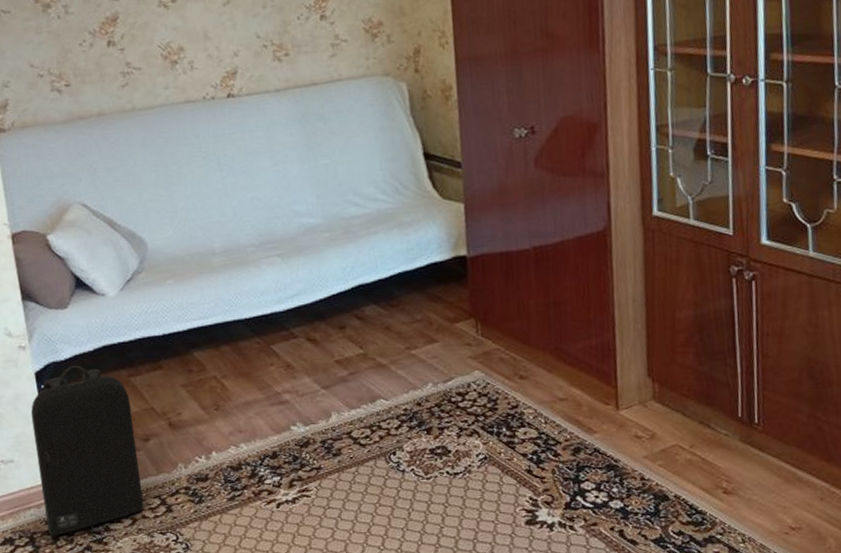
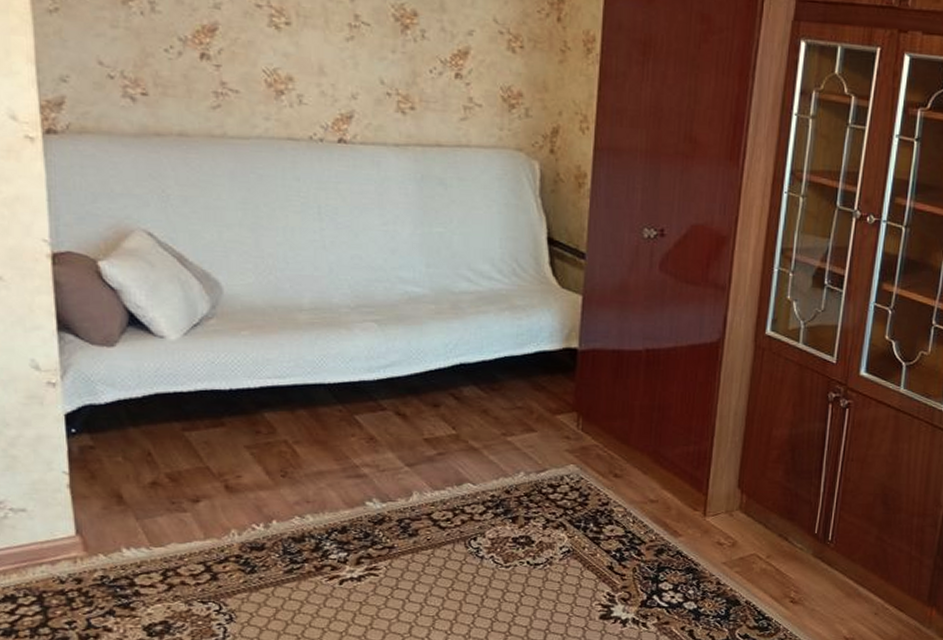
backpack: present [30,365,145,536] -> none [54,410,185,597]

